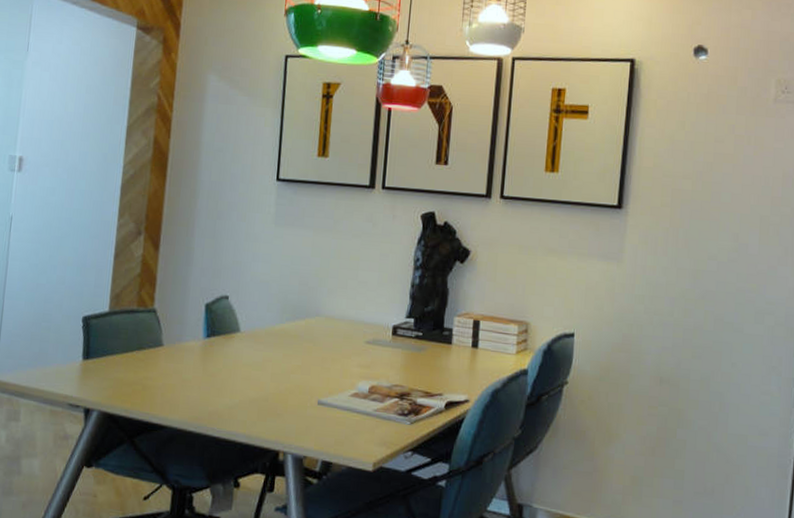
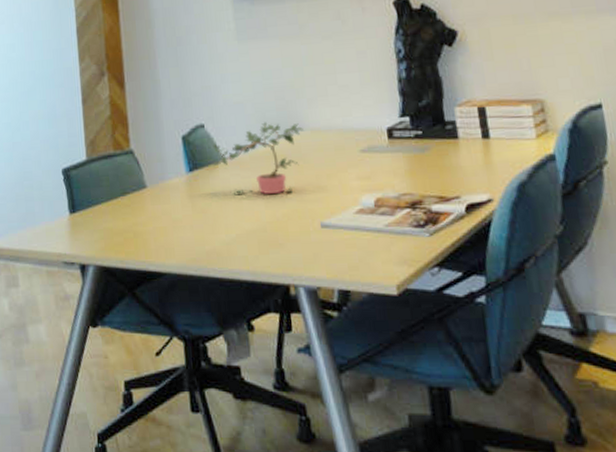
potted plant: none [229,303,319,370] -> present [212,122,304,194]

